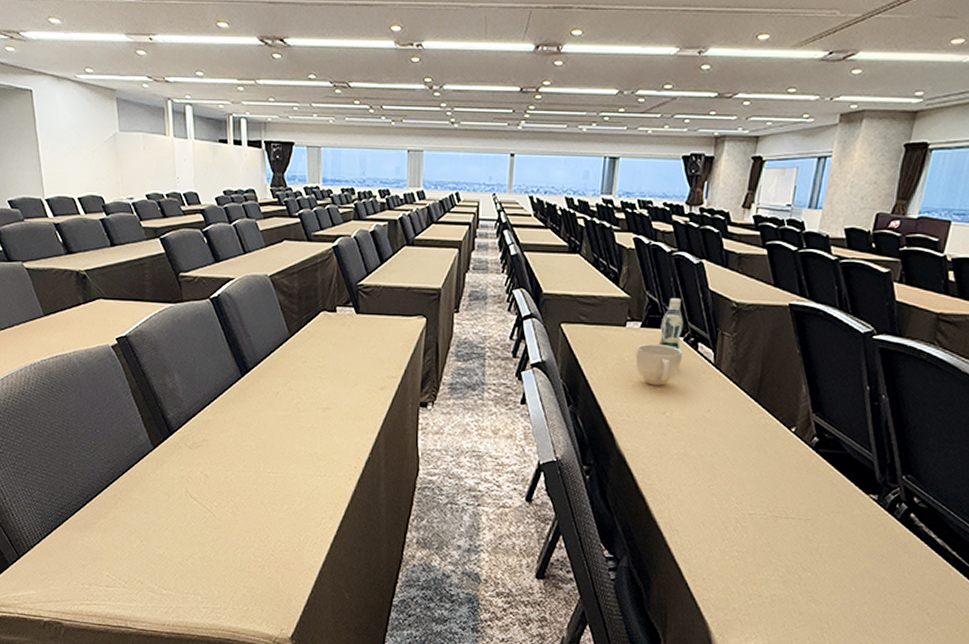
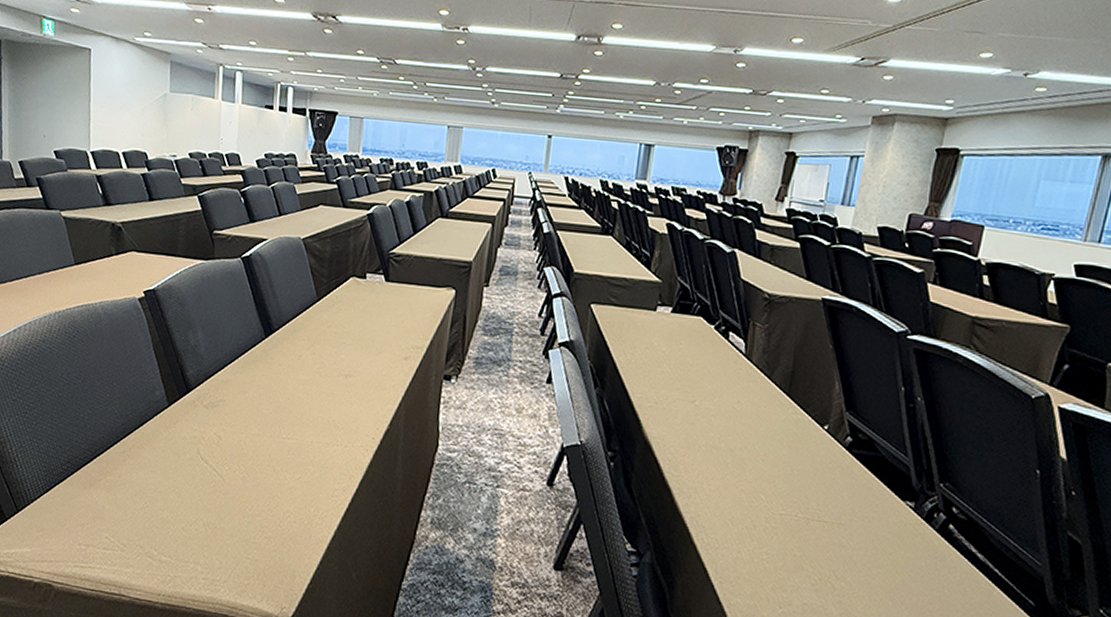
cup: present [635,343,683,386] -> none [664,329,714,373]
bottle: present [658,297,684,350] -> none [689,284,715,338]

